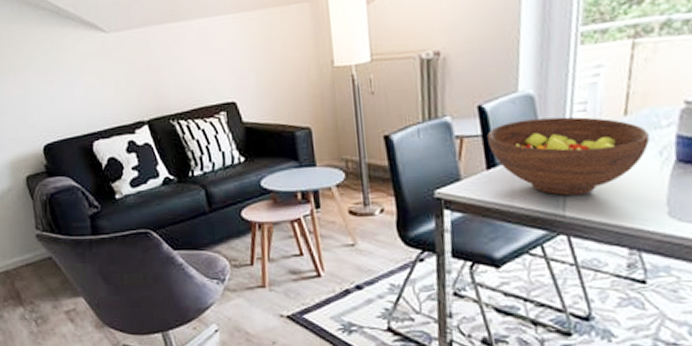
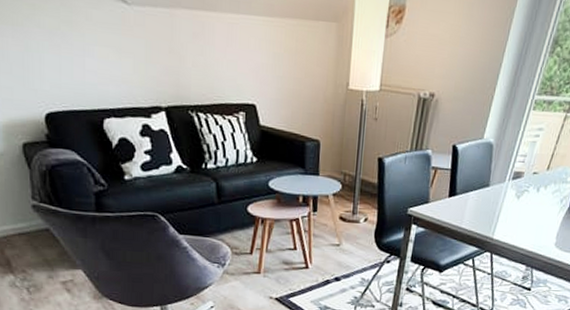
fruit bowl: present [488,116,650,196] -> none [454,162,558,224]

